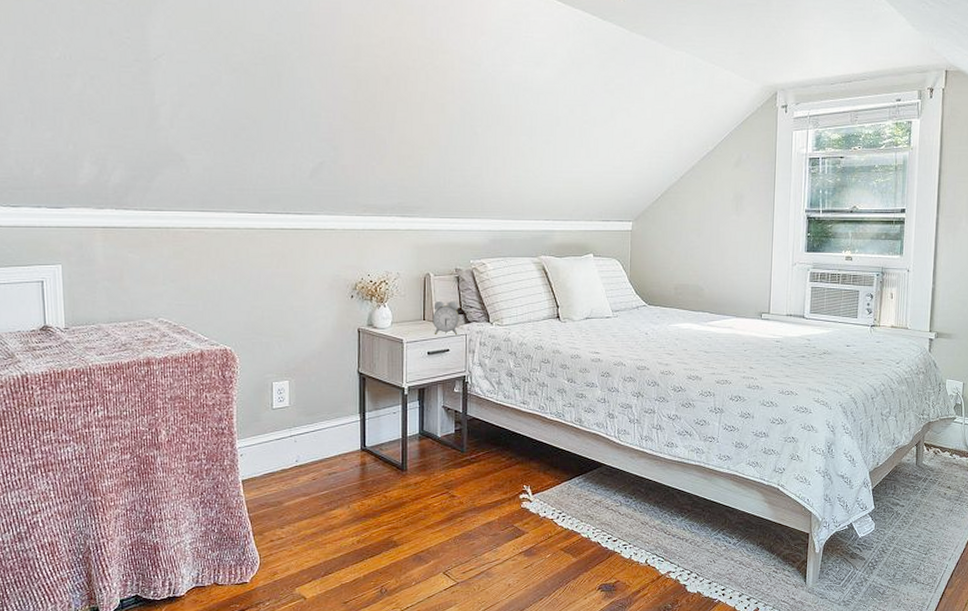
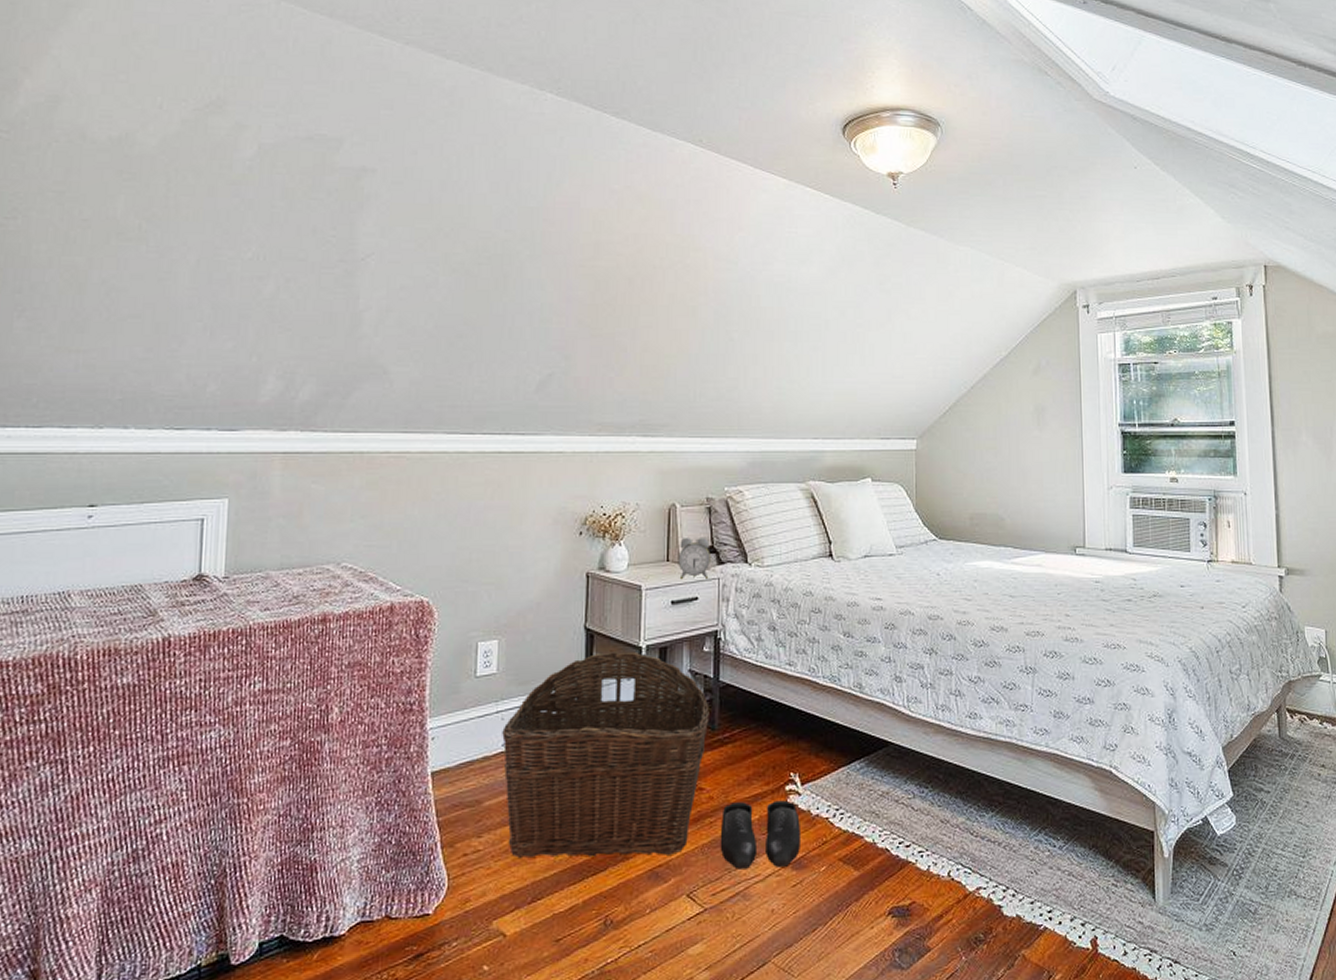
wicker basket: none [296,391,459,544] -> present [502,652,710,858]
shoe: none [468,505,531,555] -> present [720,800,800,869]

